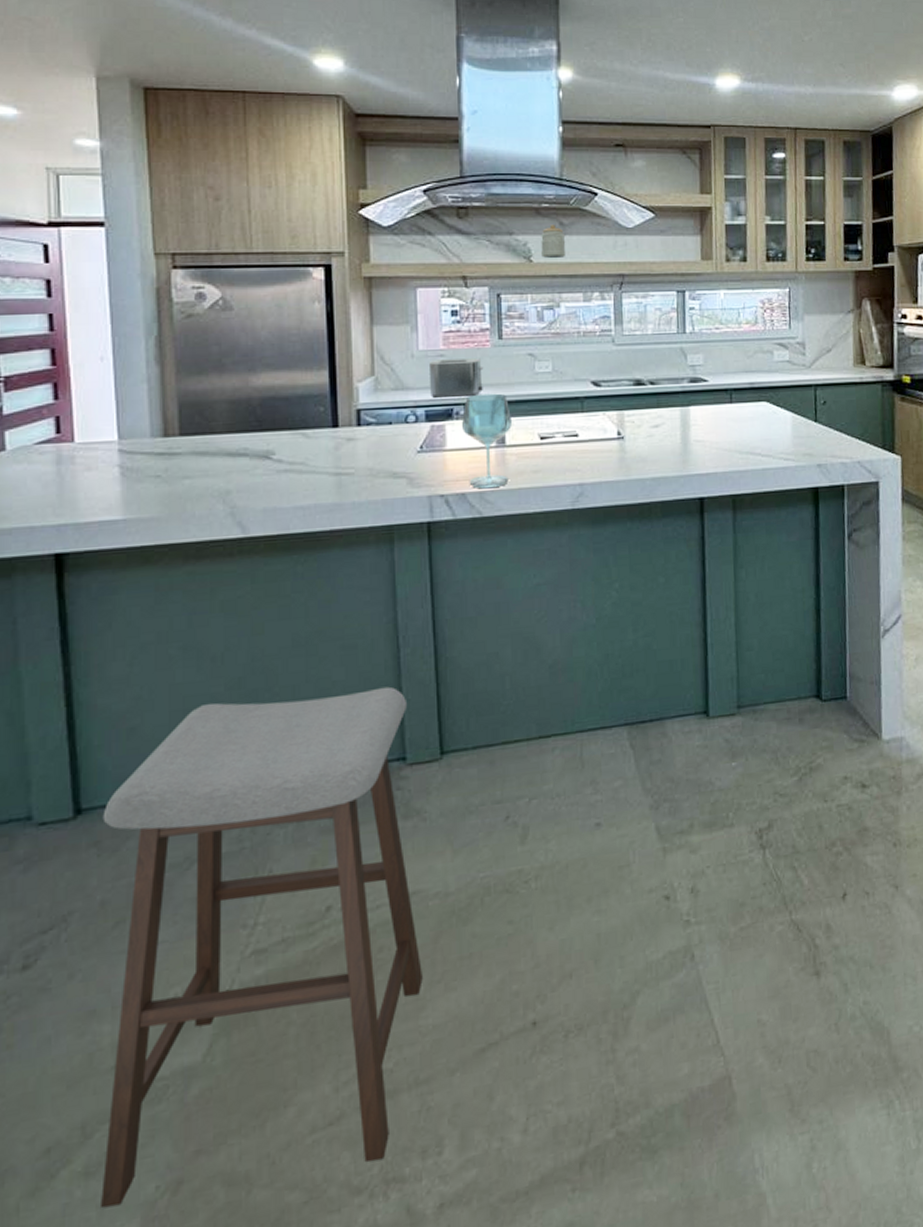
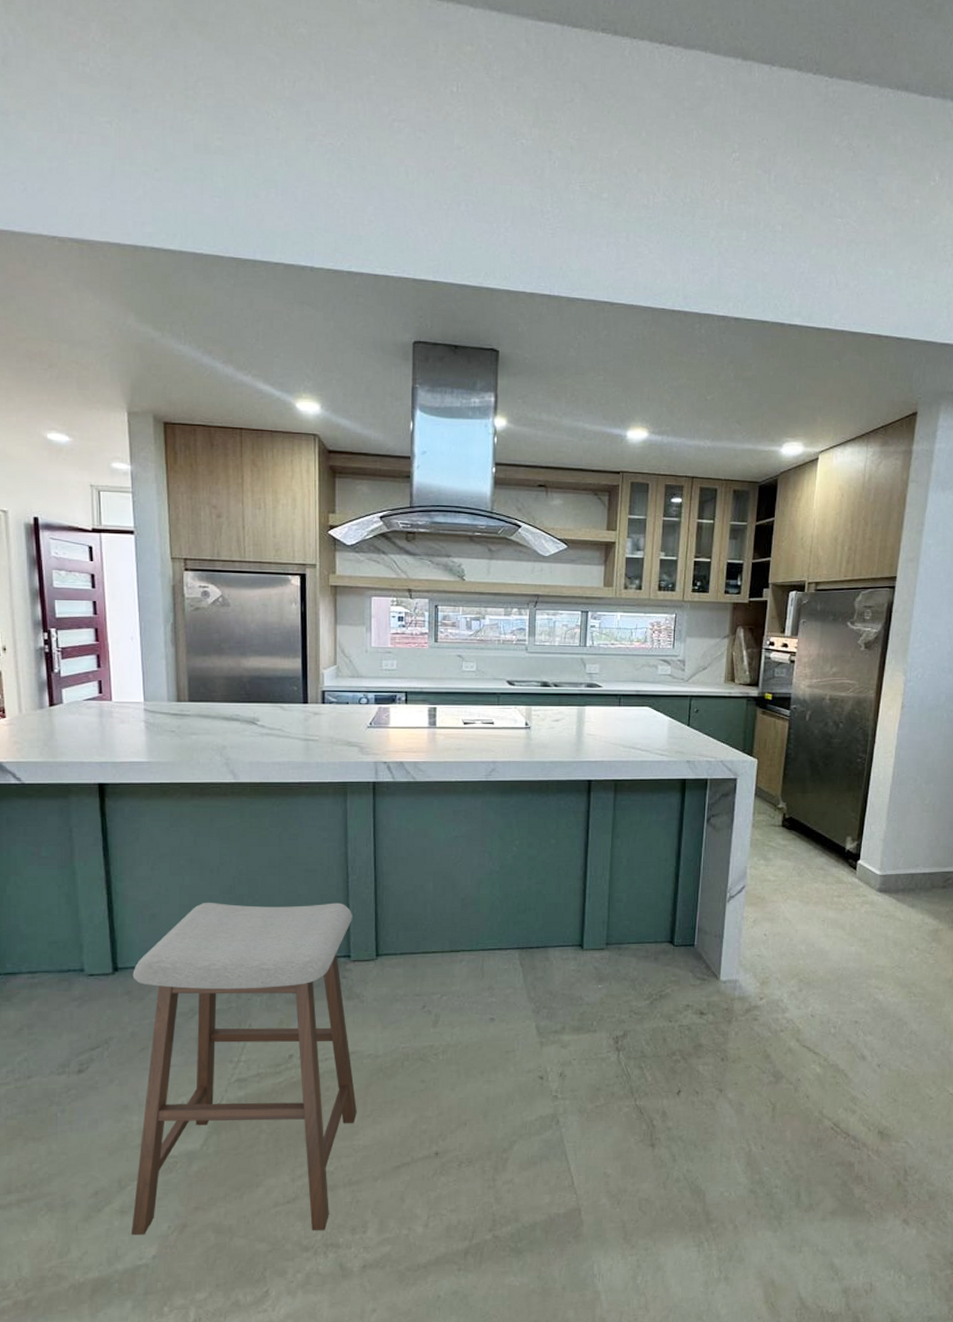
toaster: present [428,358,484,398] -> none [378,655,422,686]
wine glass: present [461,393,513,489] -> none [402,685,443,760]
jar: present [541,224,566,258] -> none [472,550,493,578]

